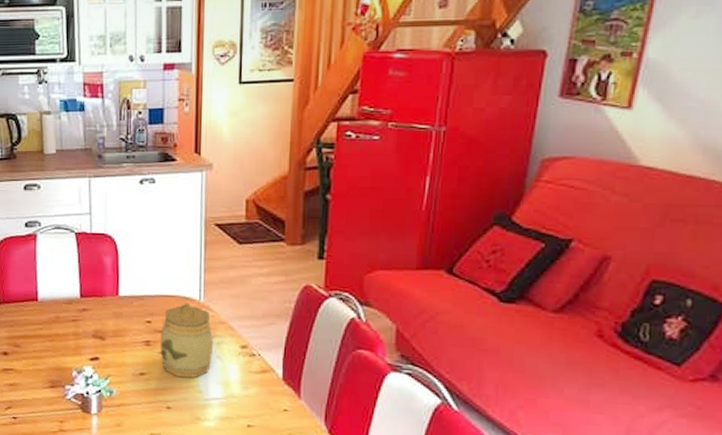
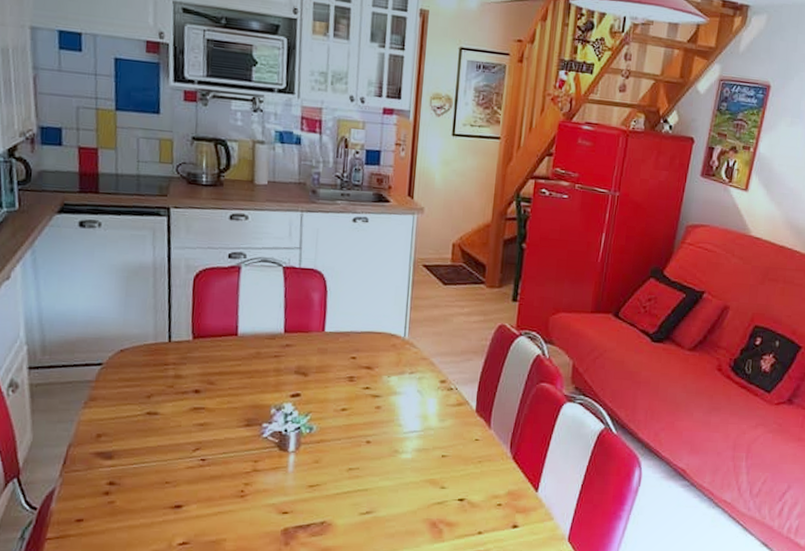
jar: present [161,303,213,378] -> none [363,339,415,412]

